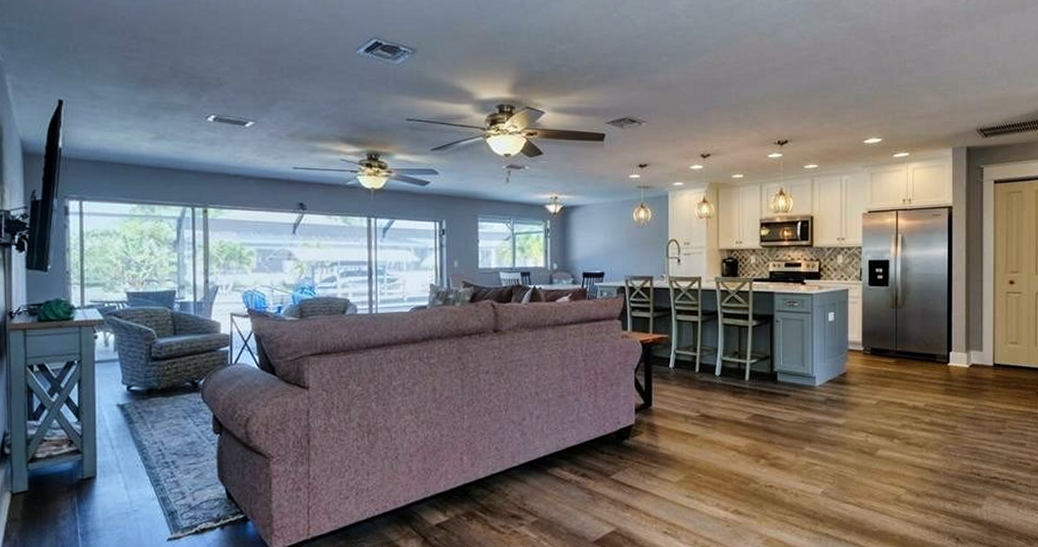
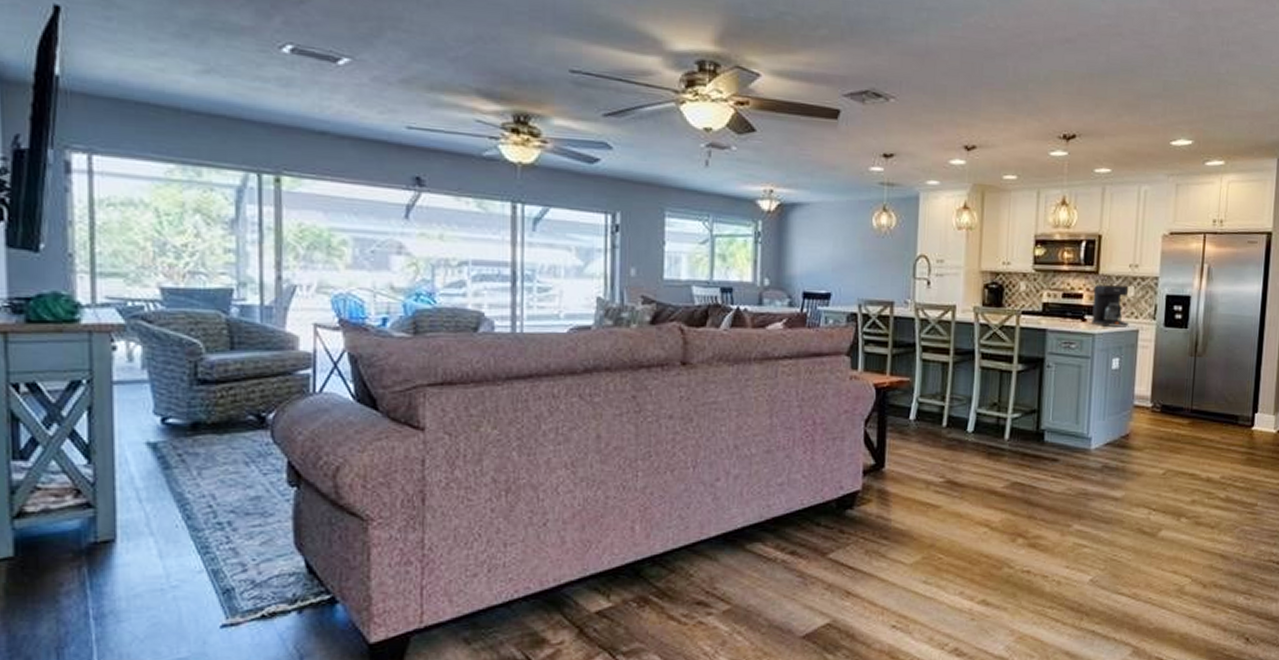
coffee maker: none [810,255,840,288] -> present [1091,285,1129,327]

